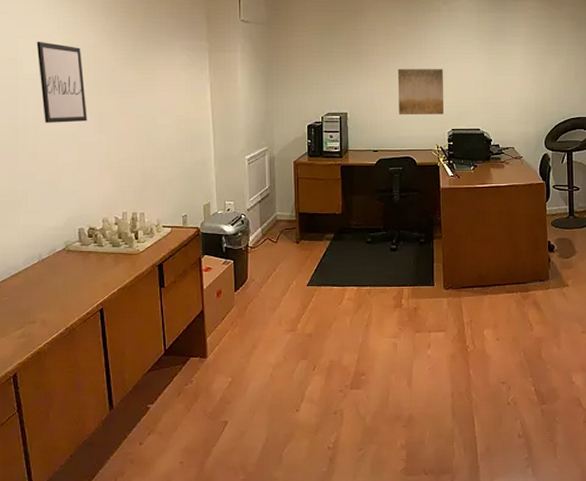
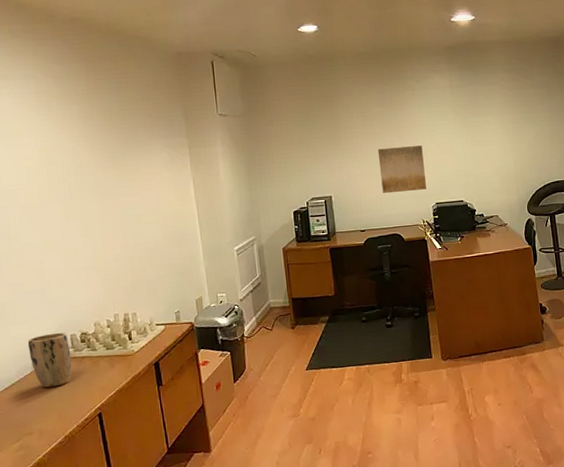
wall art: present [36,41,87,123] -> none [13,151,71,232]
plant pot: none [36,225,78,279] -> present [27,332,72,388]

